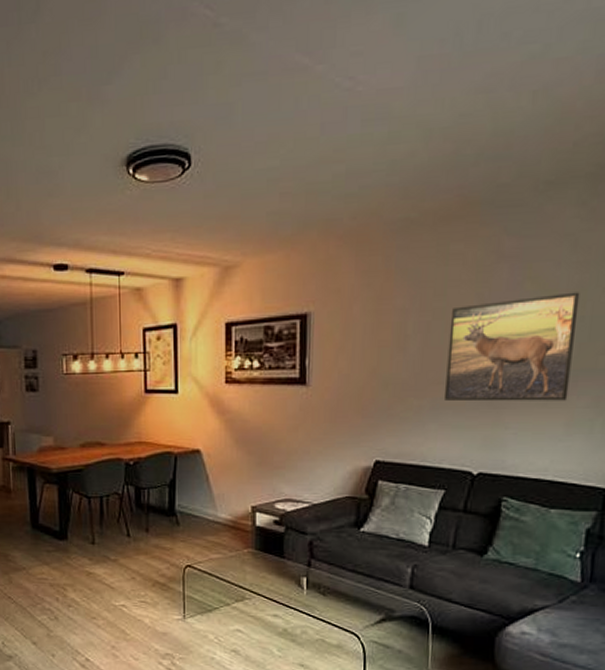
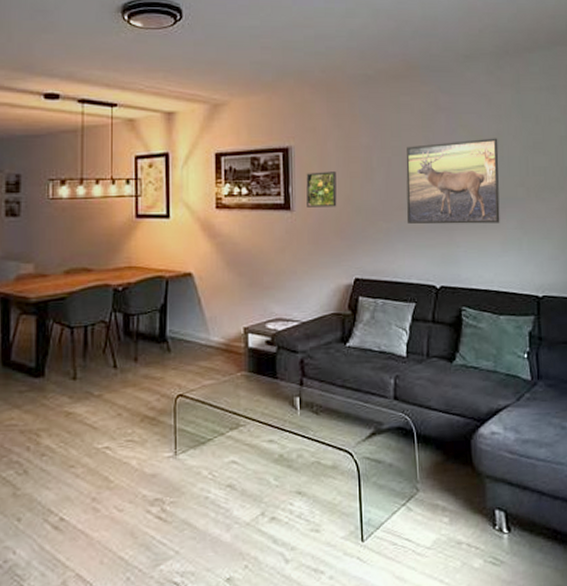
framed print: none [325,340,361,382] -> present [306,171,337,207]

